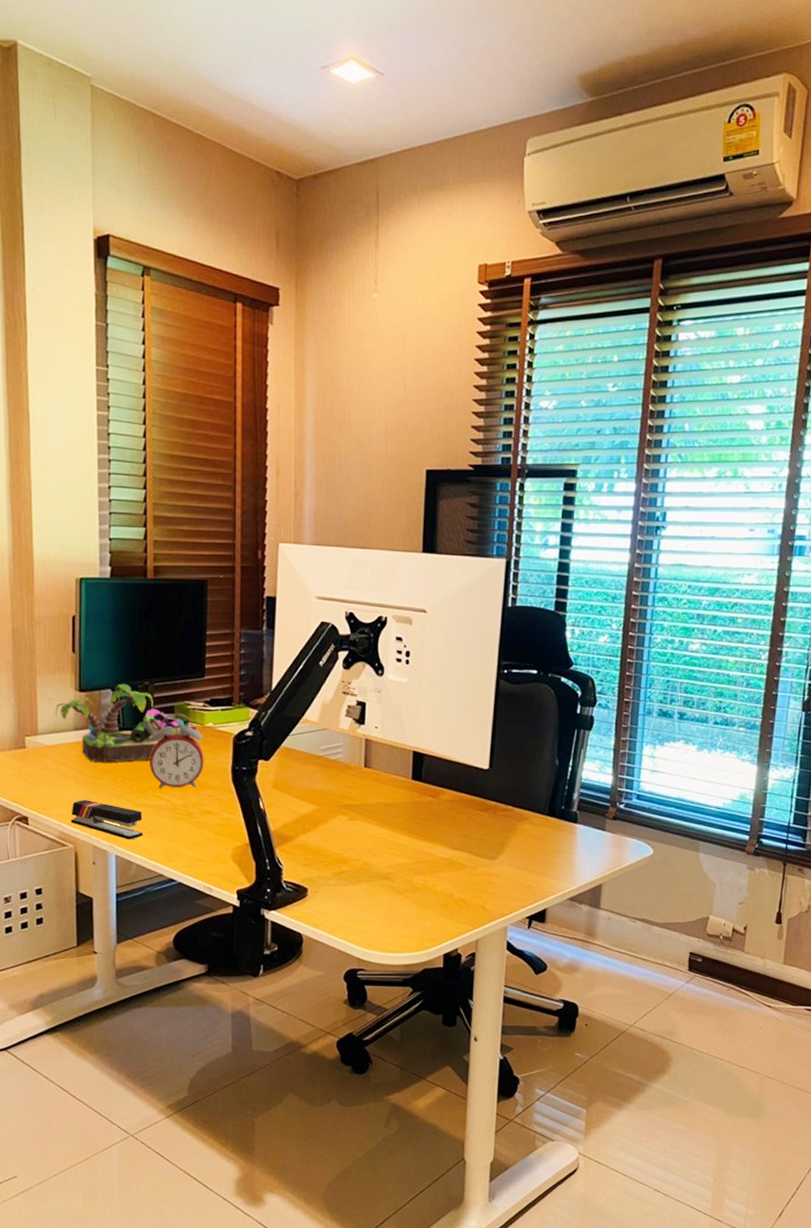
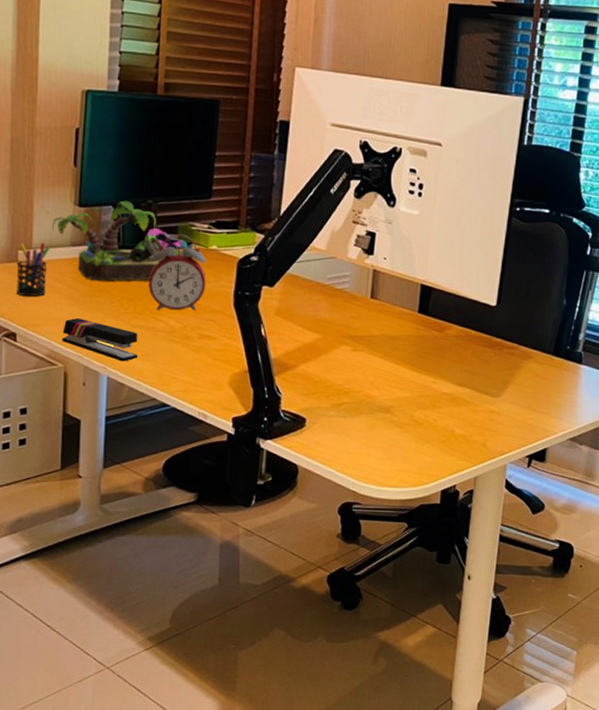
pen holder: none [24,728,55,780] -> present [16,242,51,296]

